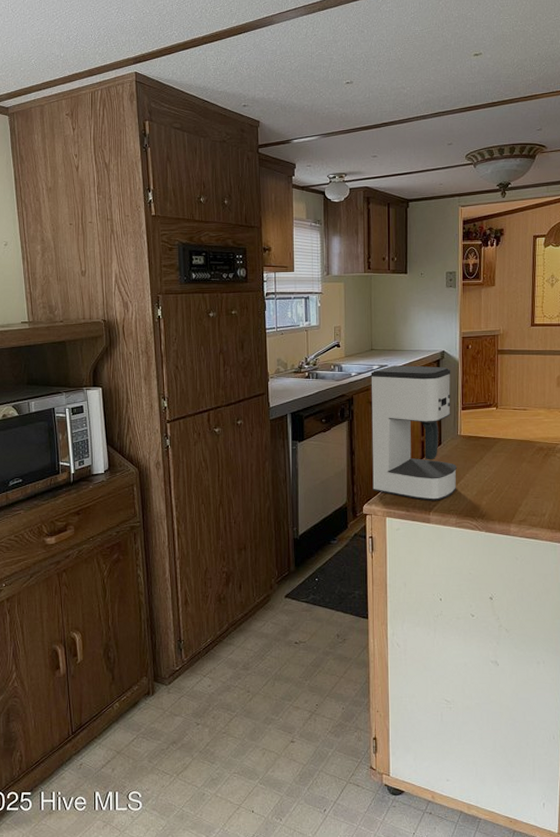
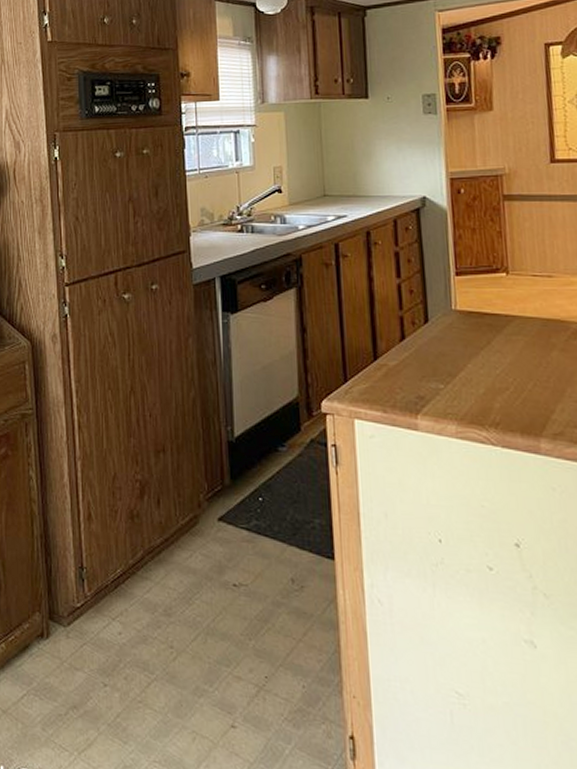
coffee maker: present [370,365,457,501] -> none [324,216,454,400]

